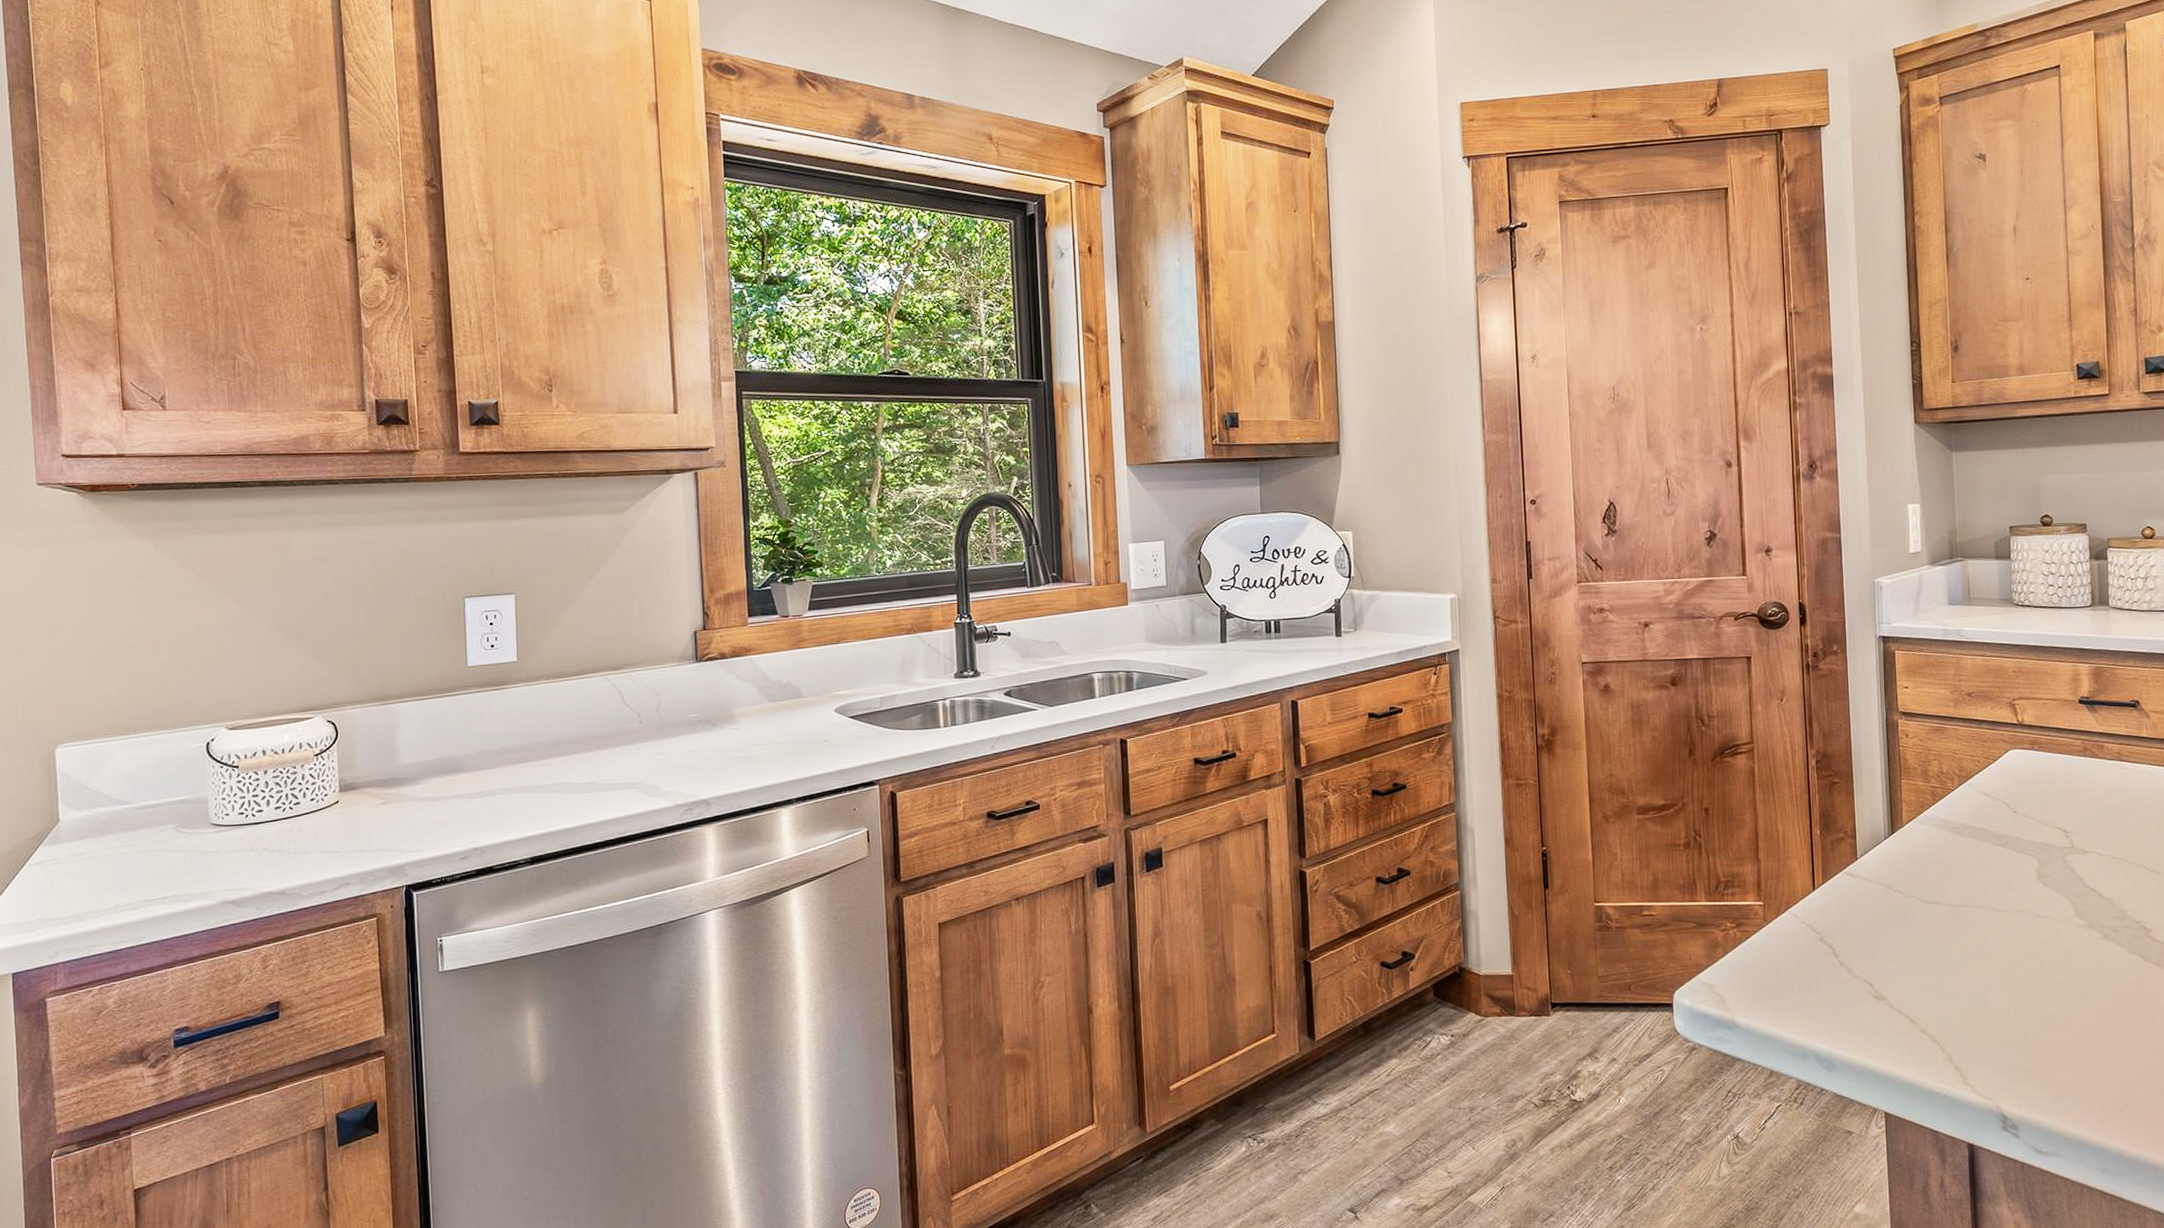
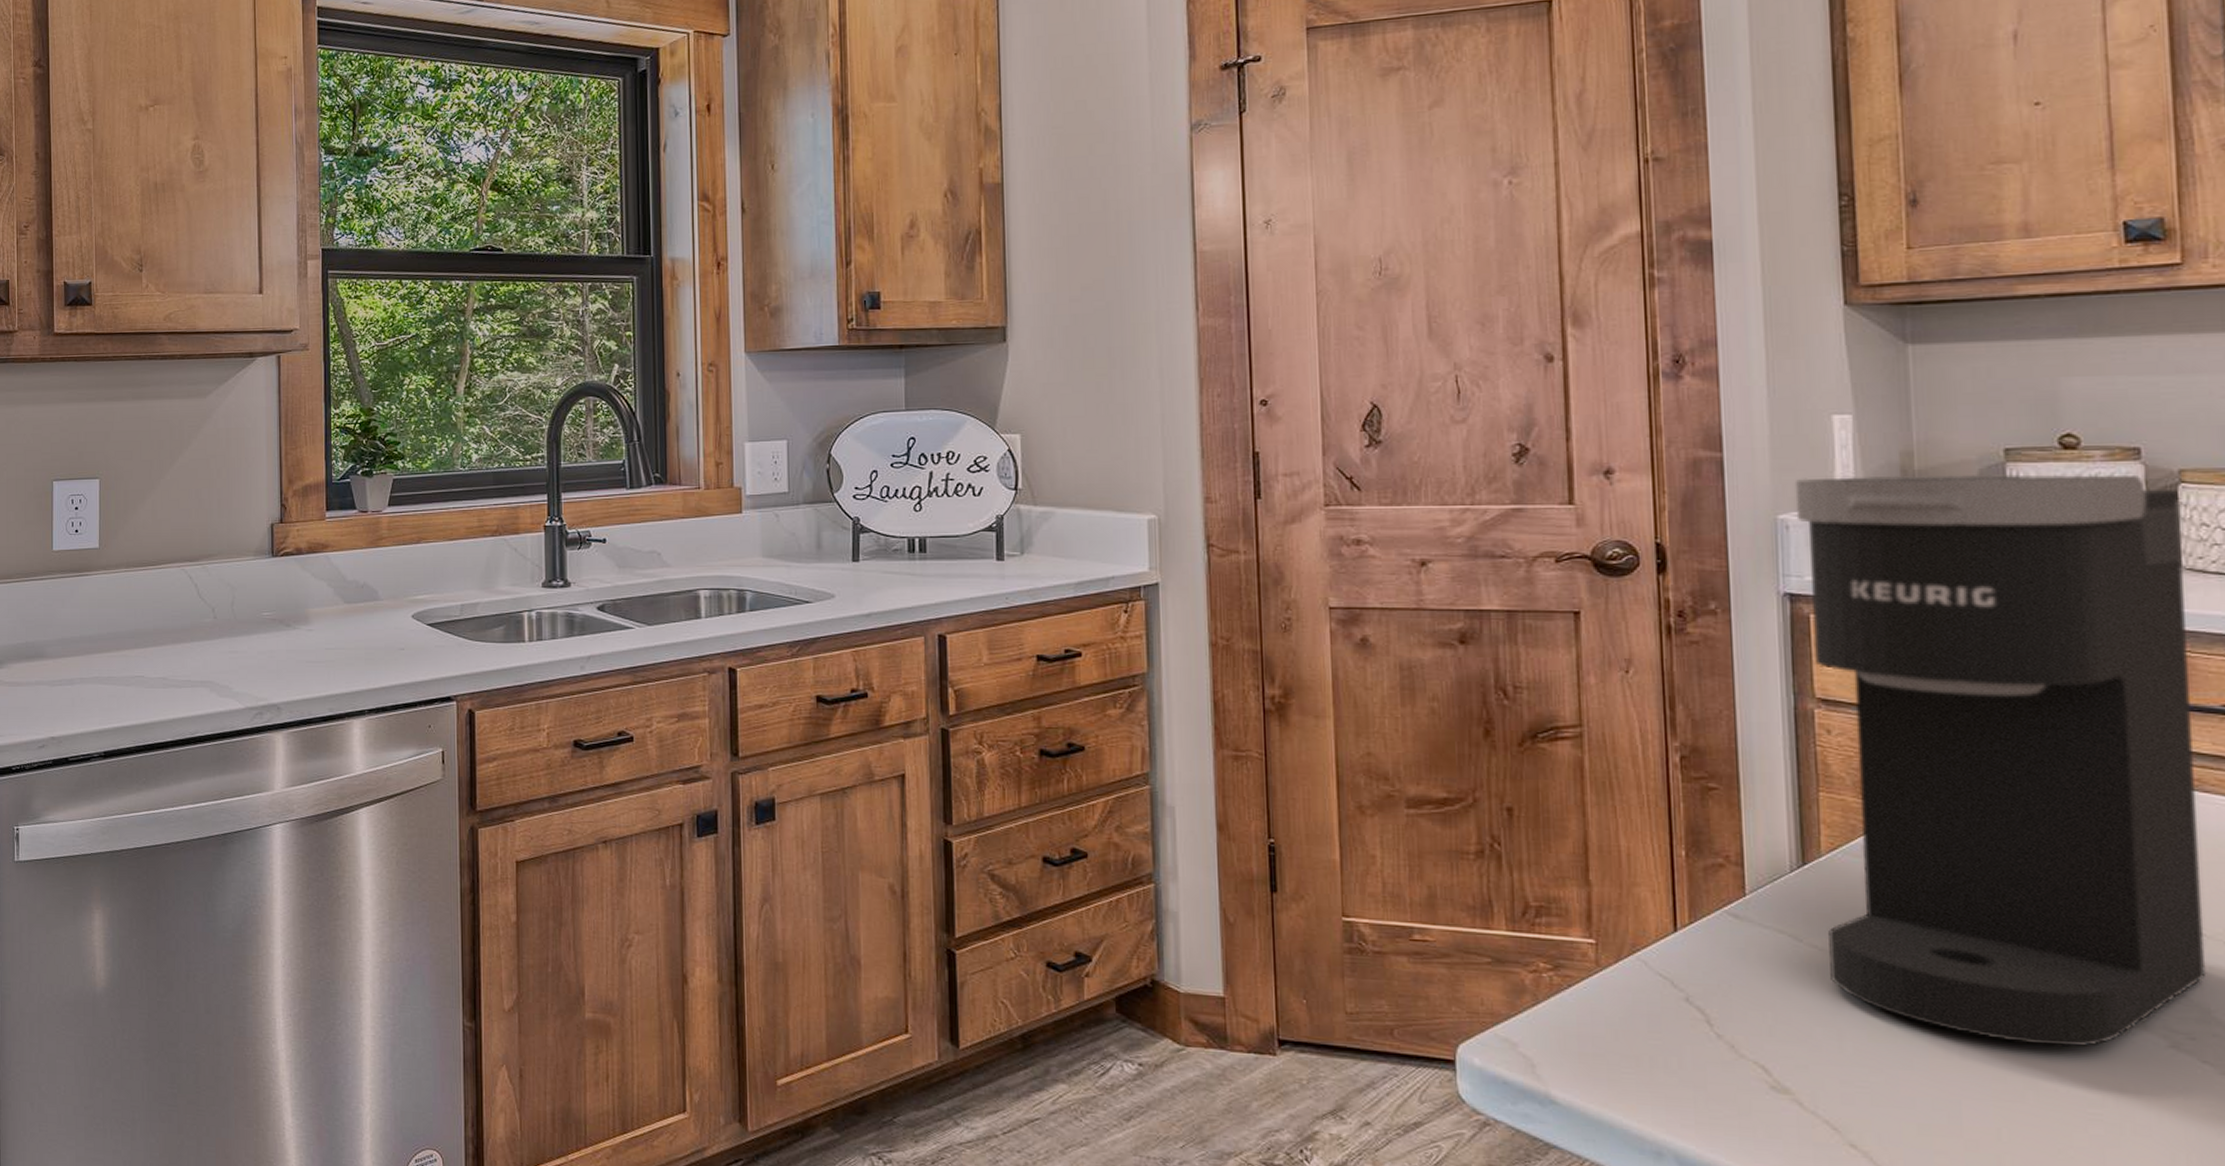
coffee maker: none [1885,543,2123,946] -> present [1794,473,2207,1048]

